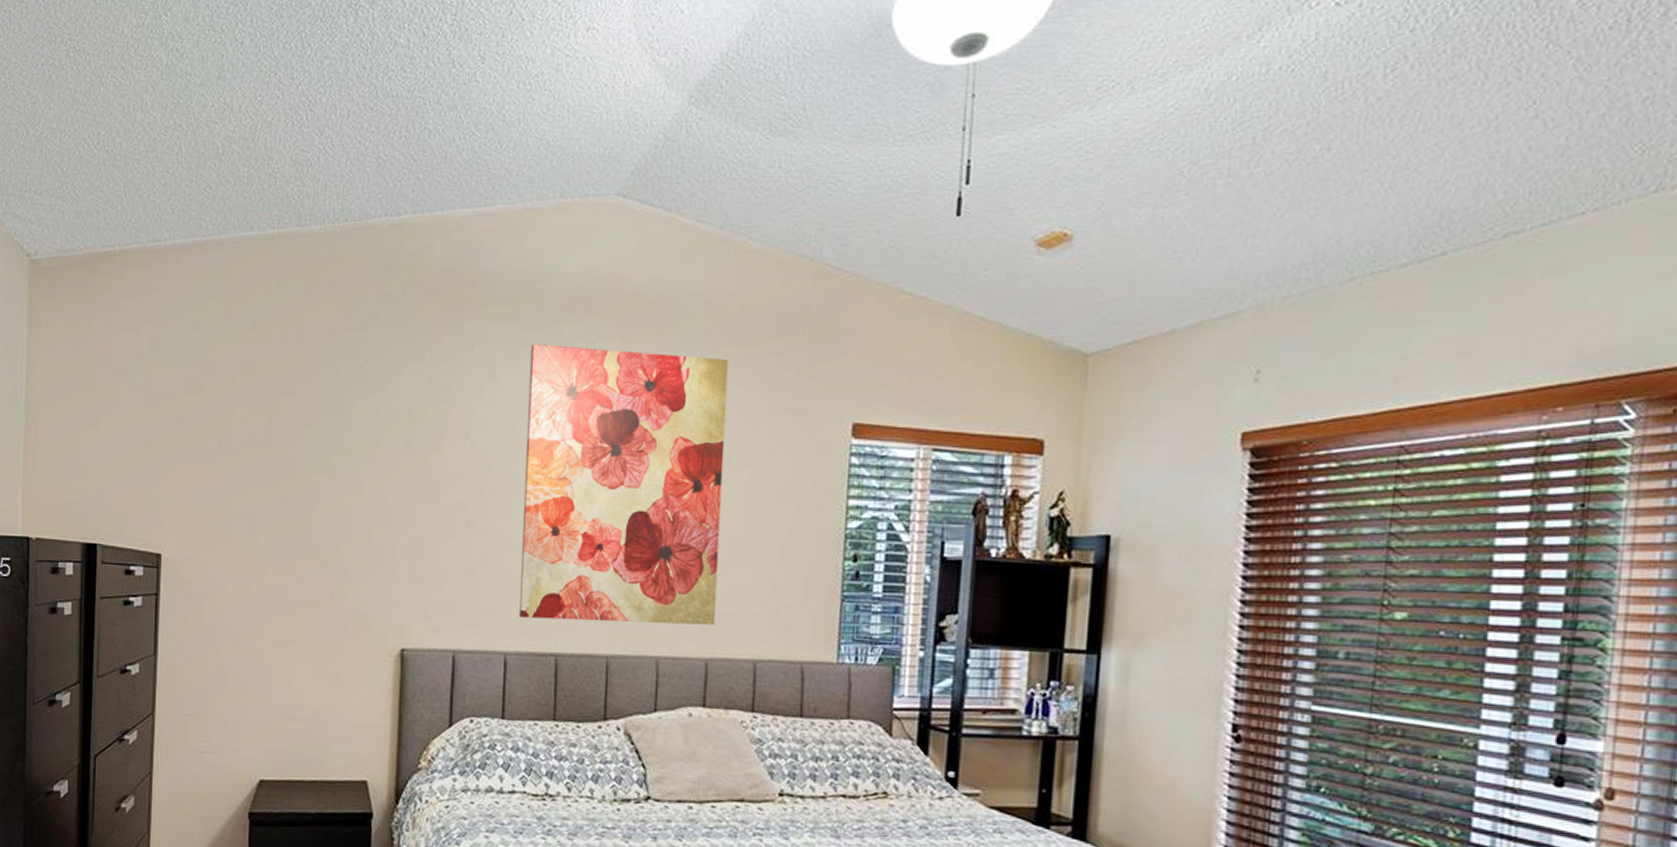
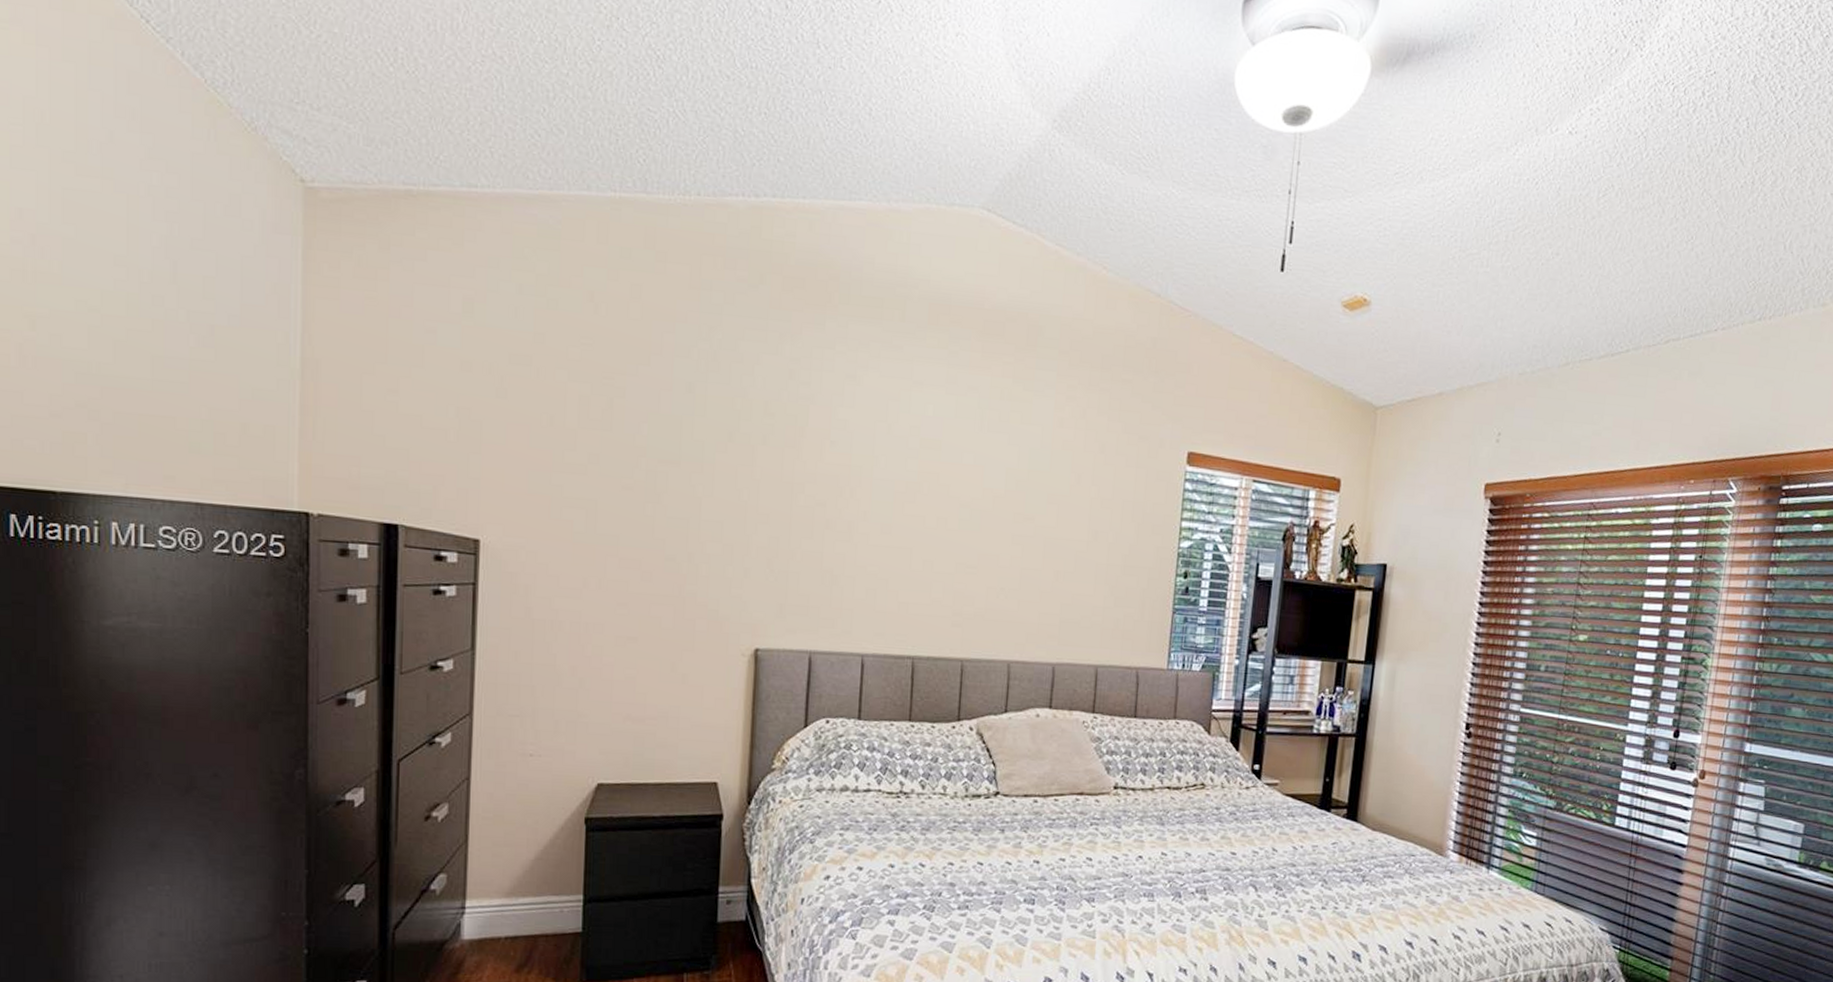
wall art: present [518,343,729,626] -> none [876,348,1082,633]

